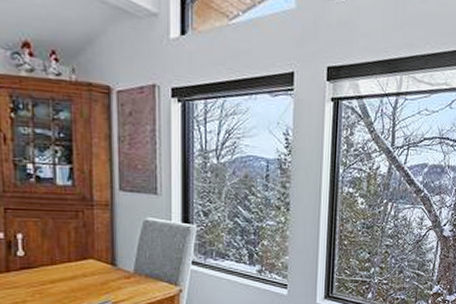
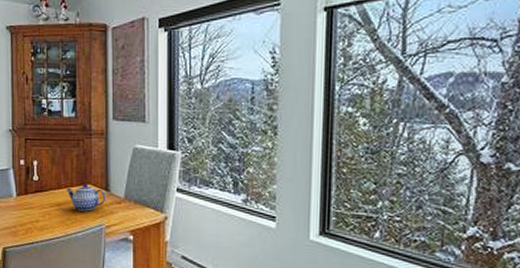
teapot: none [62,258,113,288] -> present [66,184,106,212]

